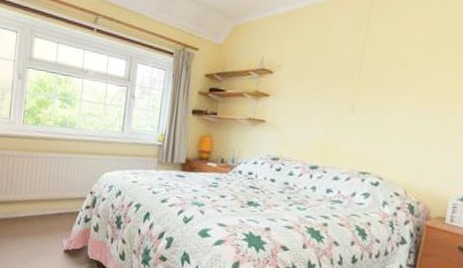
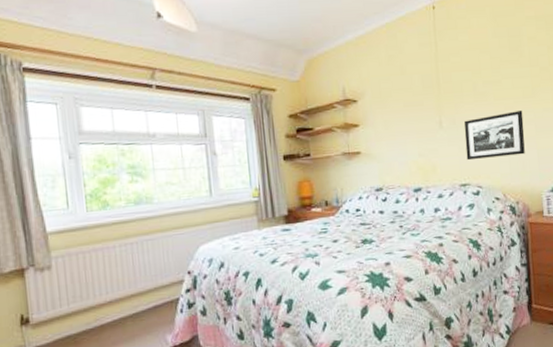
picture frame: none [373,110,448,157] -> present [464,111,525,161]

